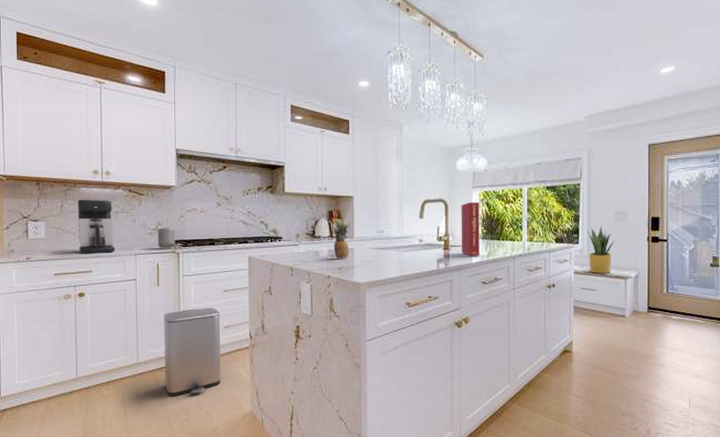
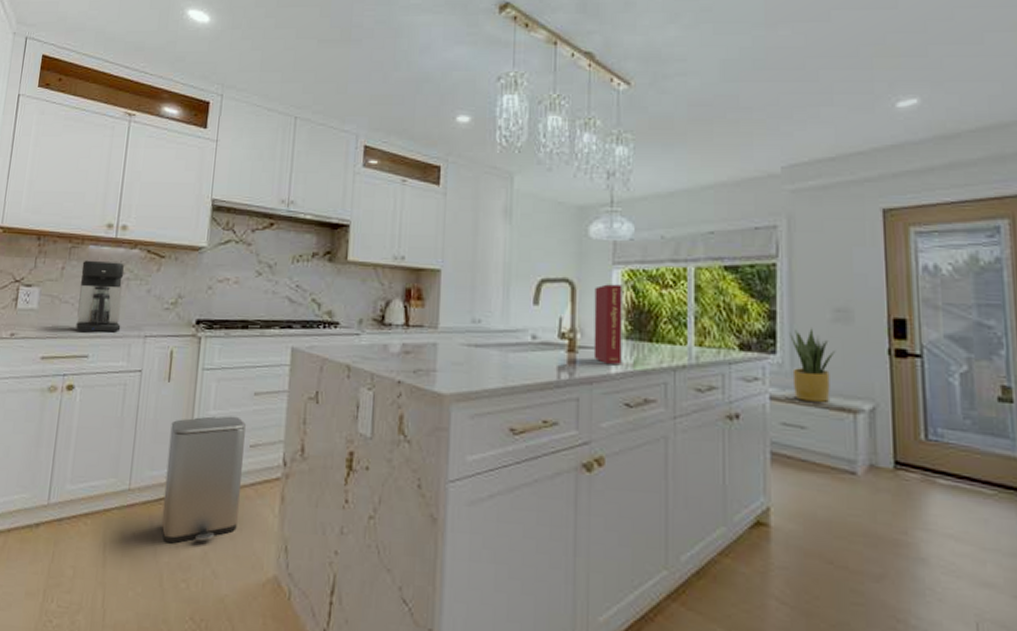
canister: present [150,226,183,249] -> none [167,300,207,332]
fruit: present [331,218,353,259] -> none [407,299,438,358]

